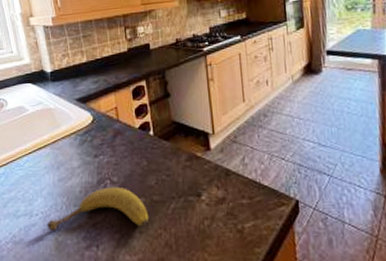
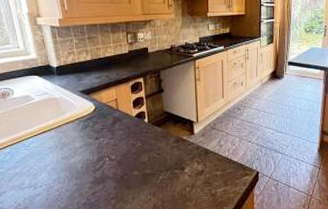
fruit: present [47,186,149,231] -> none [50,163,141,200]

